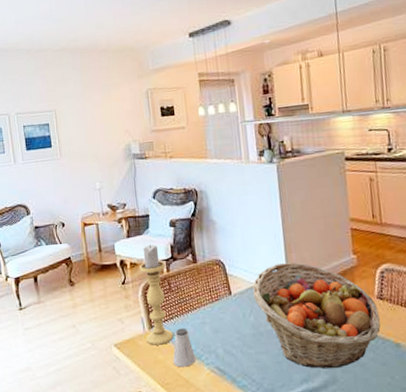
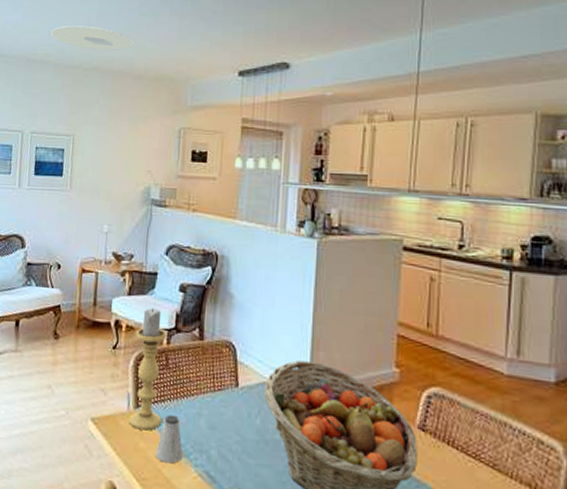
ceiling light: none [17,12,94,33] -> present [50,26,135,50]

